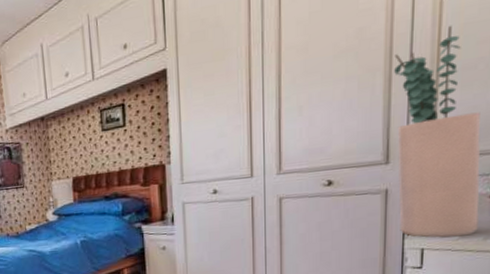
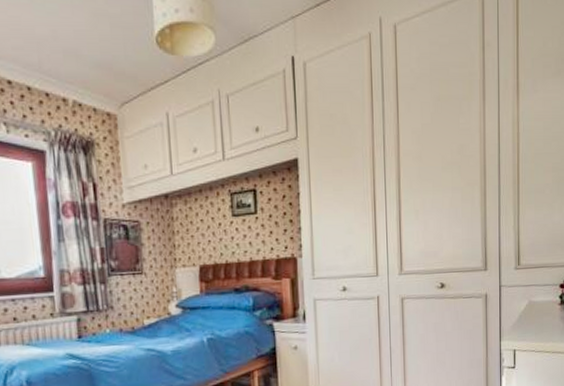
vase: present [394,25,481,238] -> none [487,153,552,340]

